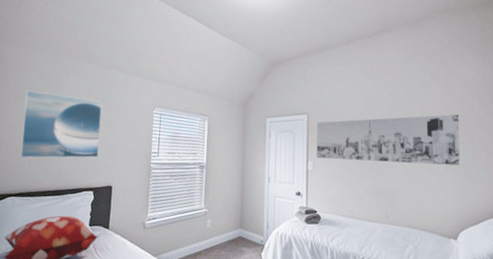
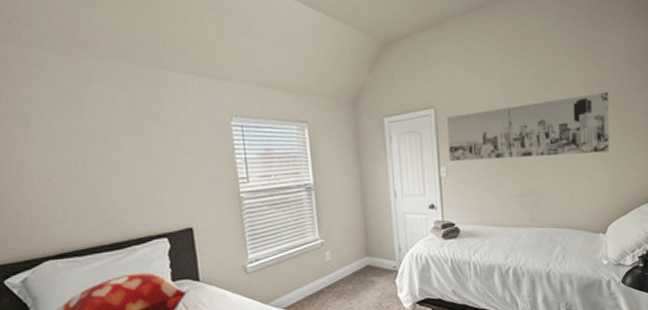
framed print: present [20,89,103,158] -> none [29,109,165,206]

